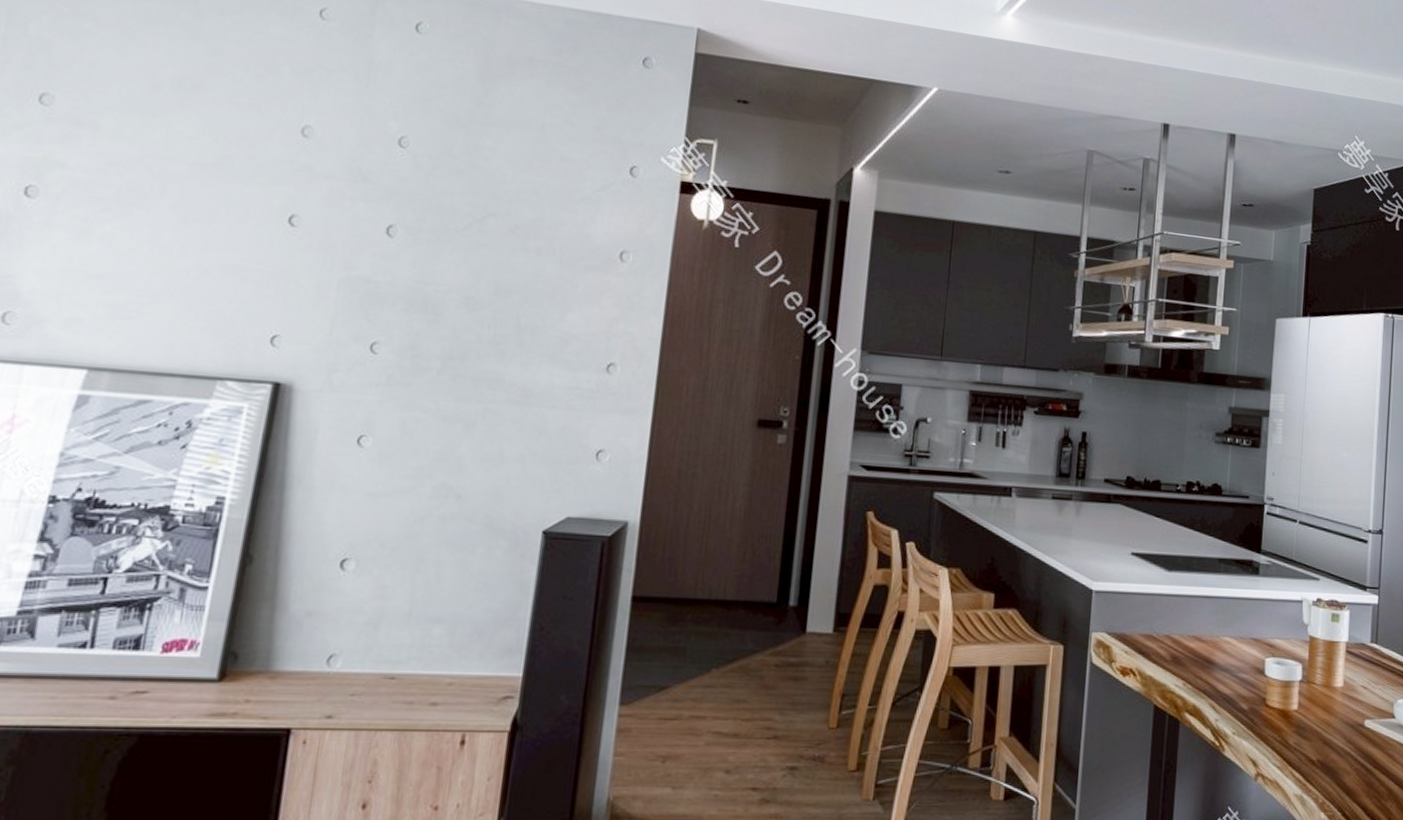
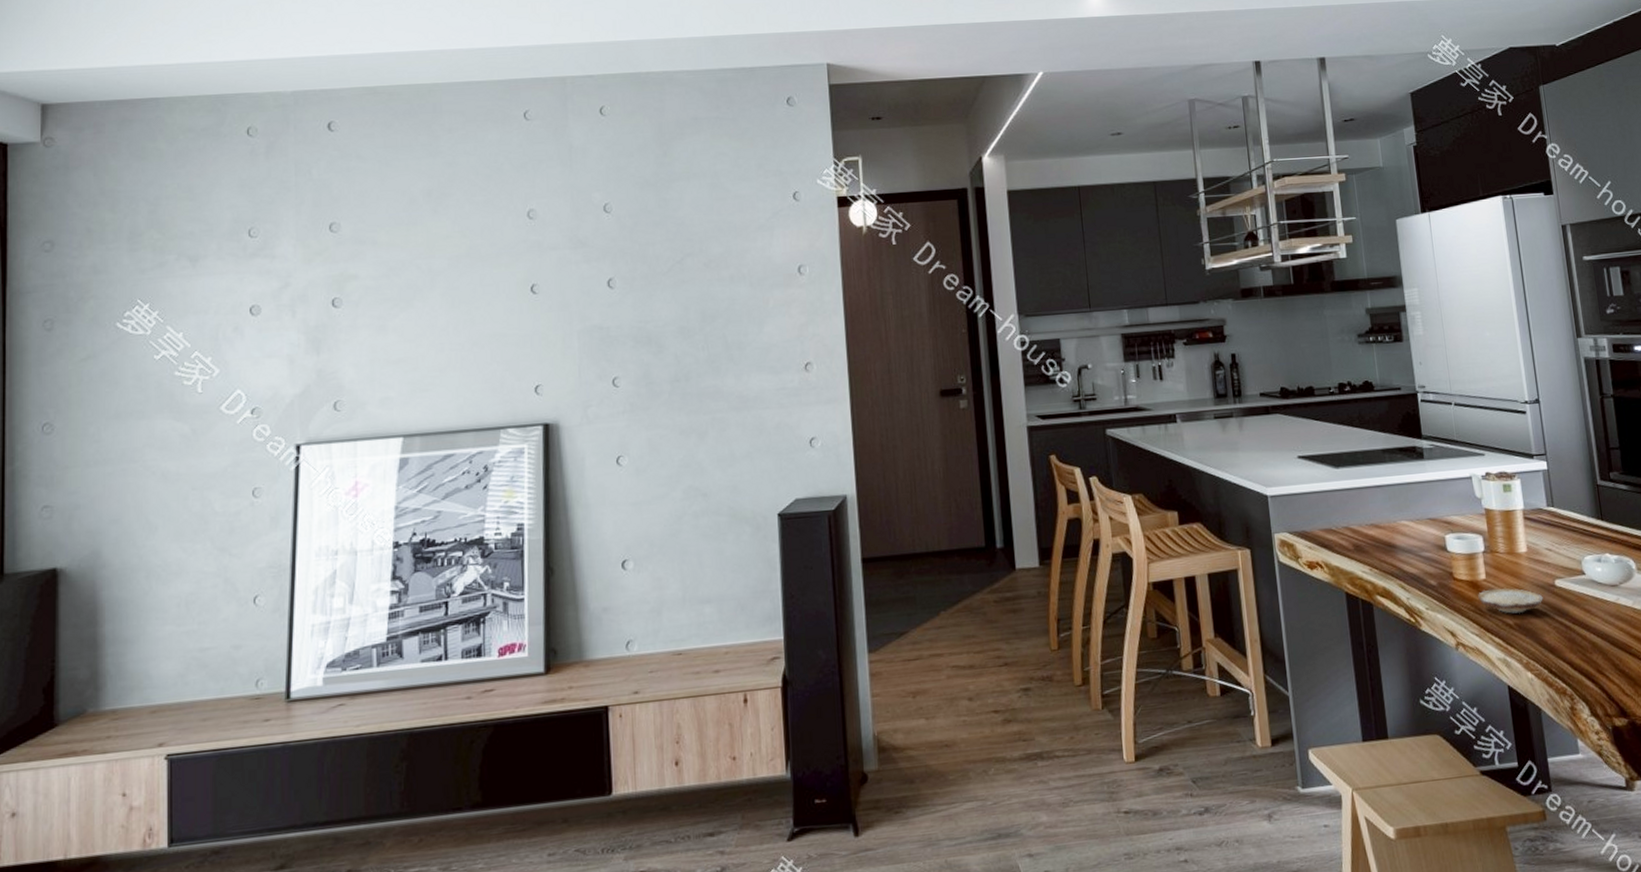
wood slice: none [1287,721,1350,751] -> present [1478,588,1543,614]

